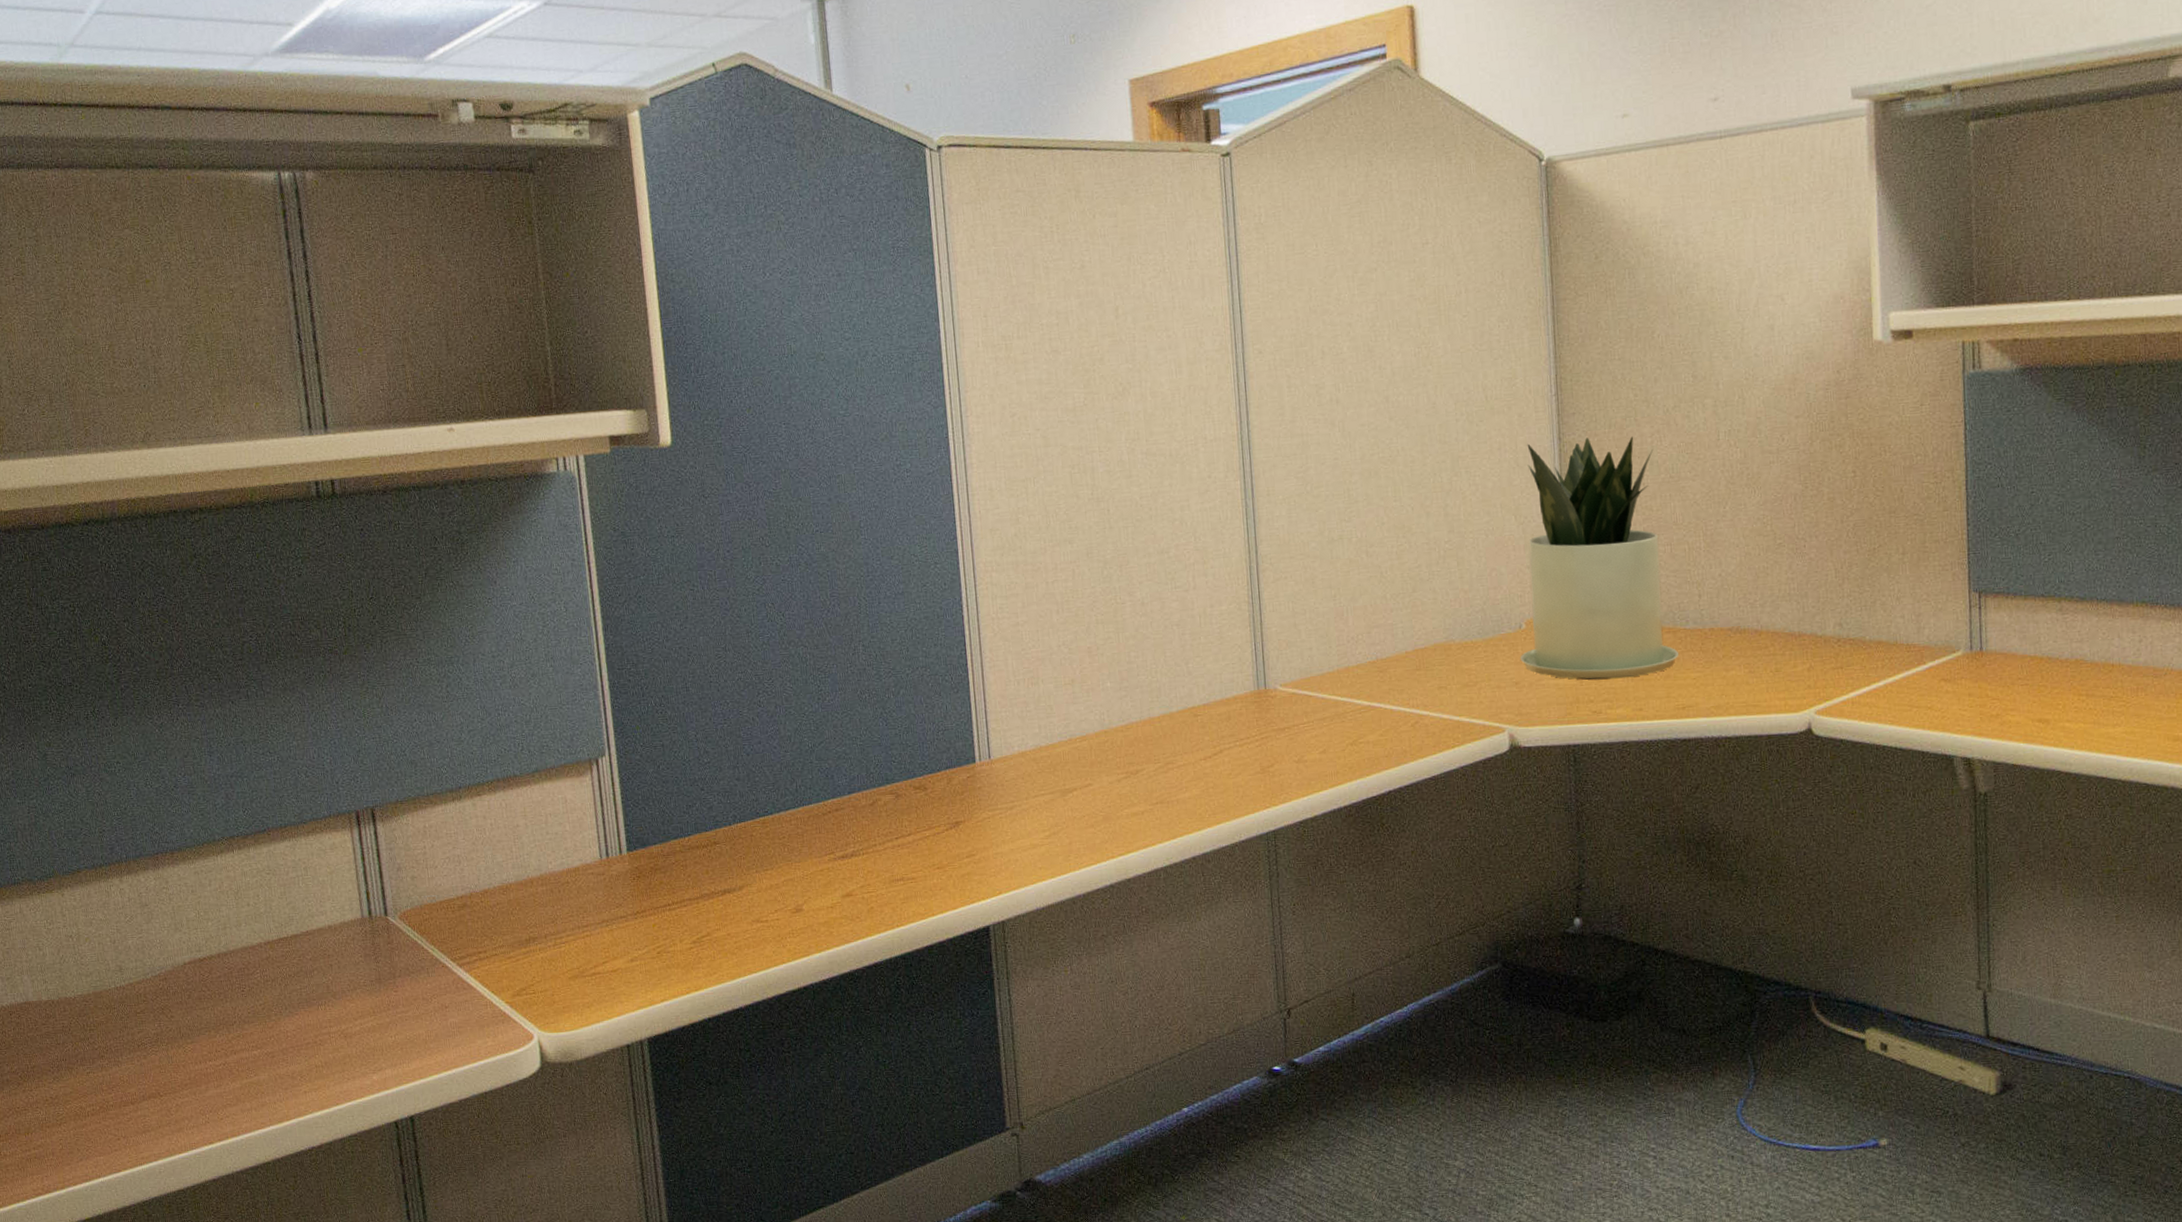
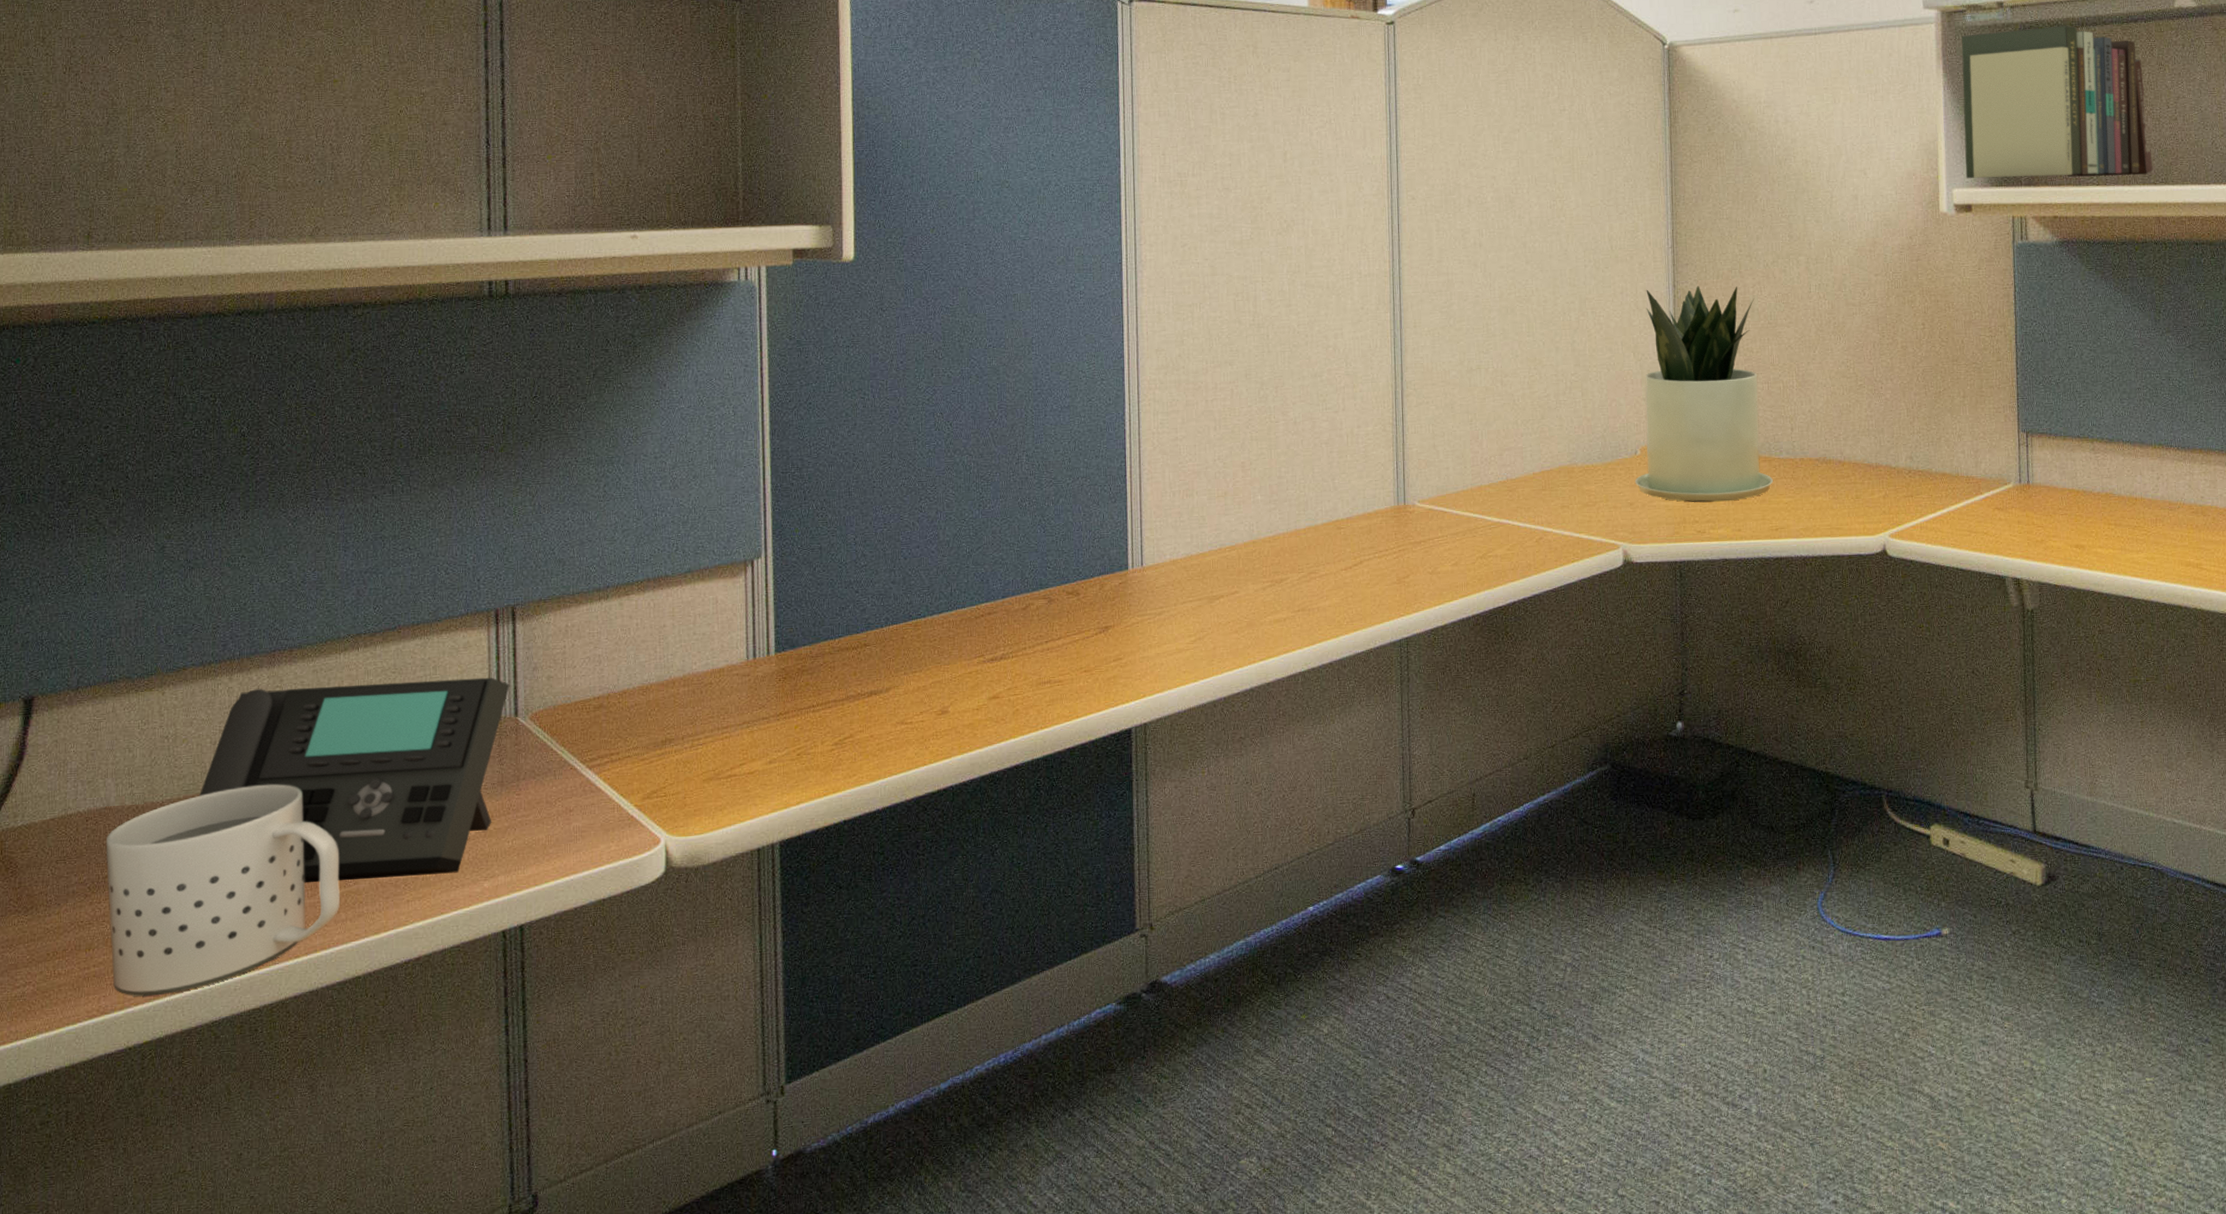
mug: none [29,981,245,1177] -> present [105,784,341,996]
phone: none [106,877,377,1075] -> present [199,677,510,884]
books: none [1899,108,2139,299] -> present [1961,25,2153,178]

